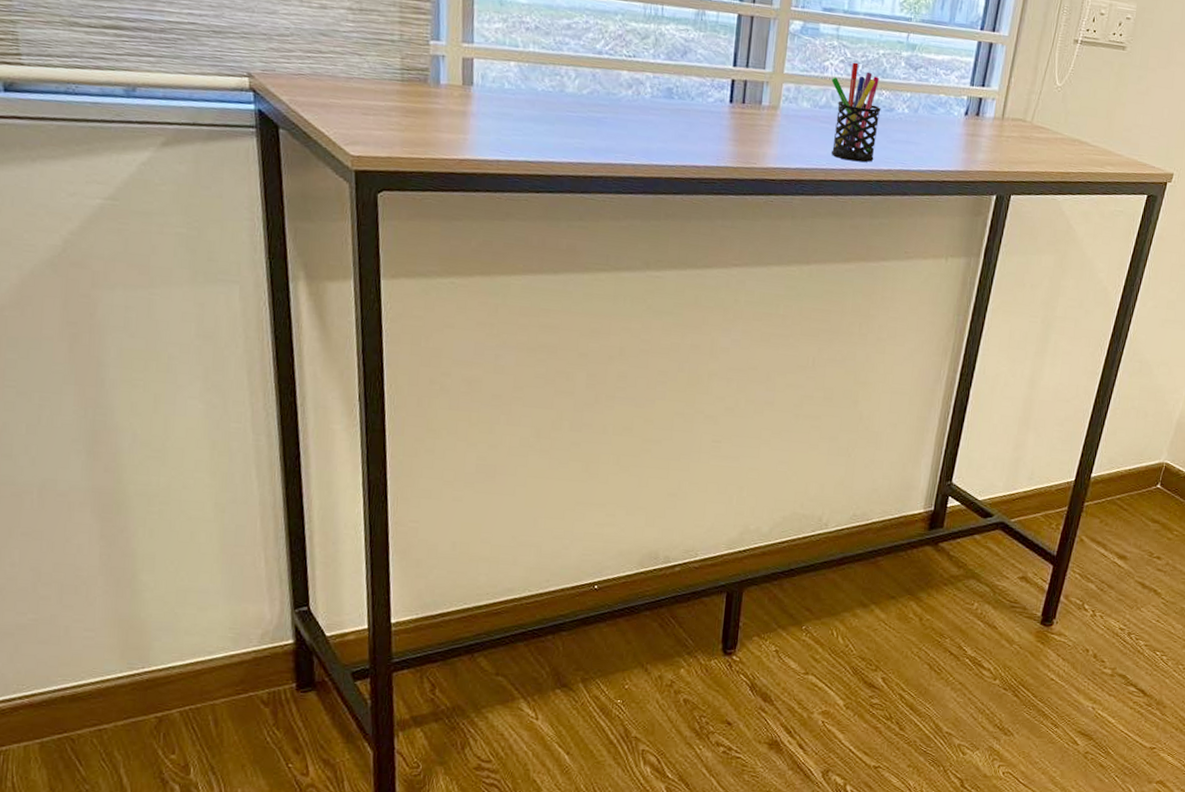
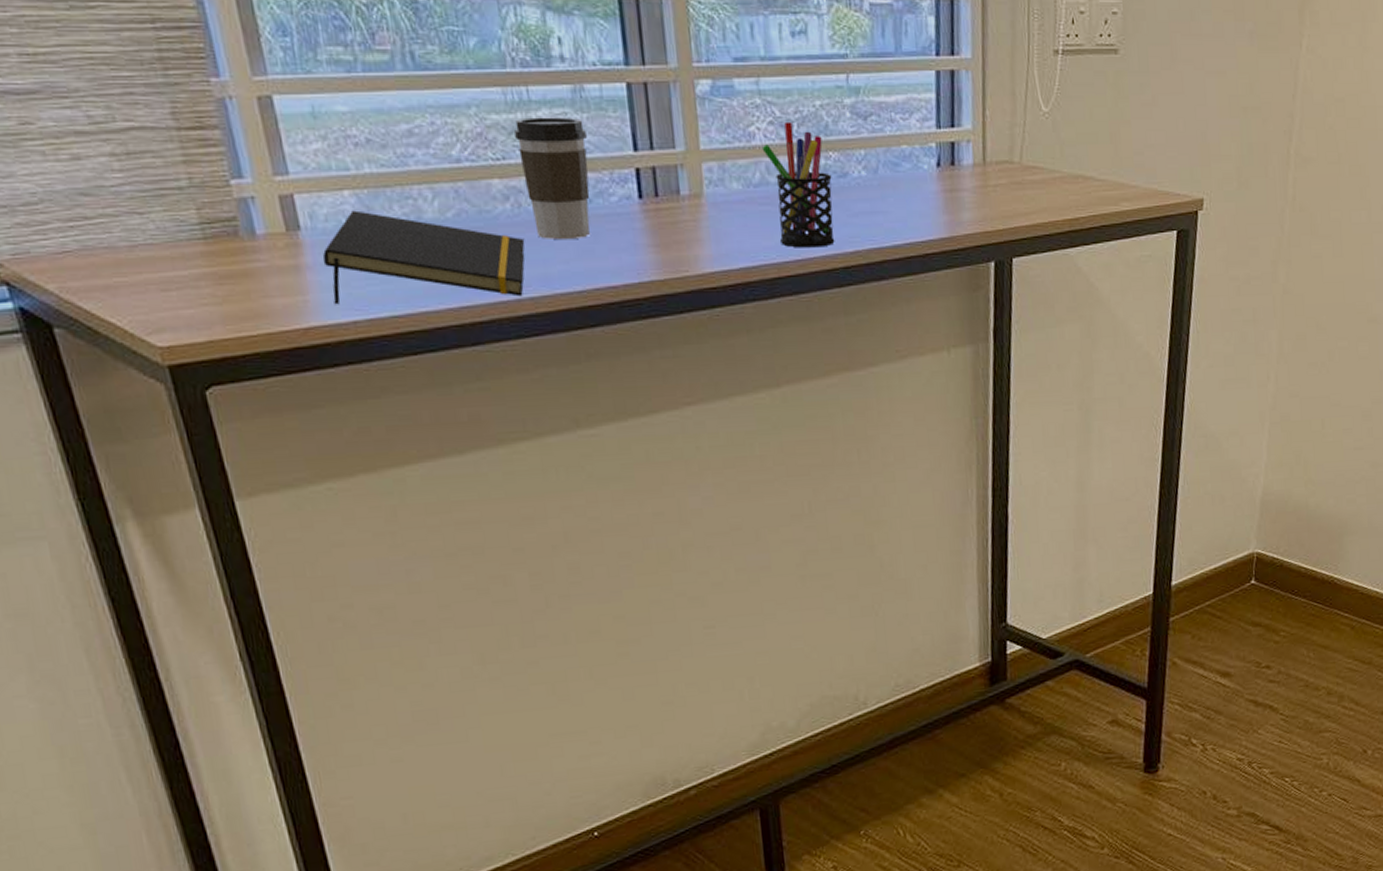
notepad: none [484,77,637,162] -> present [322,210,525,305]
coffee cup: none [646,28,700,126] -> present [514,117,590,239]

